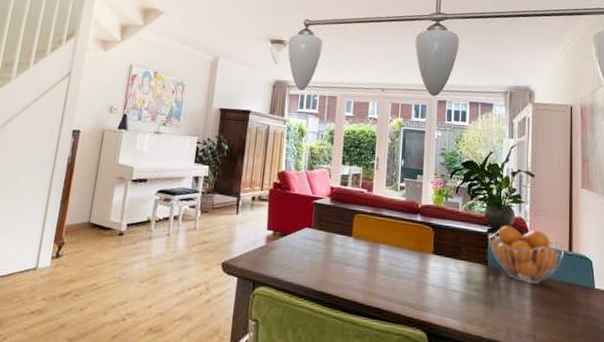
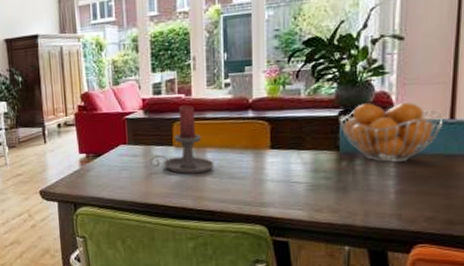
candle holder: none [330,199,386,269] -> present [150,105,215,174]

